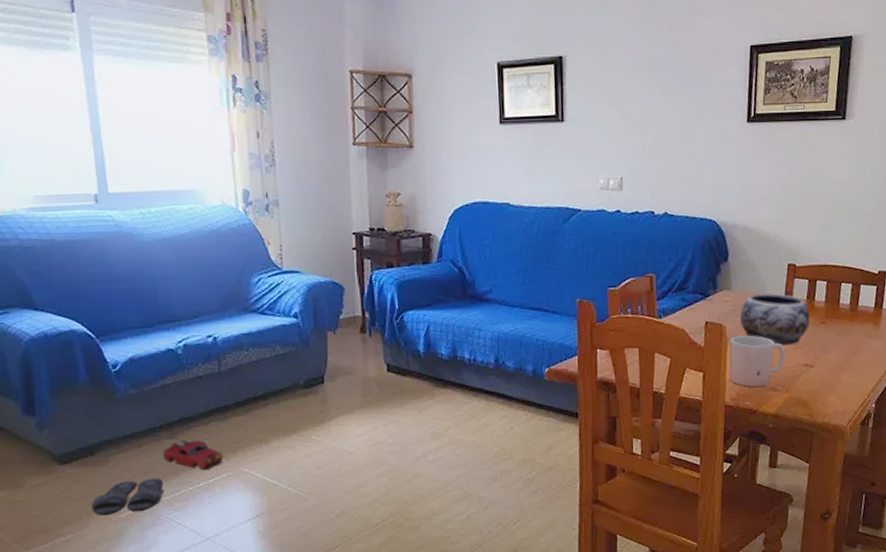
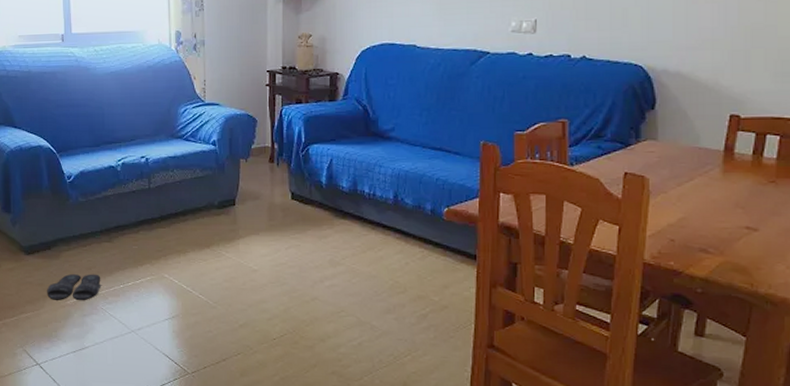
toy car: present [163,439,223,471] -> none [102,244,149,272]
mug: present [728,335,786,388] -> none [650,190,722,247]
decorative bowl: present [740,293,811,345] -> none [667,145,756,203]

